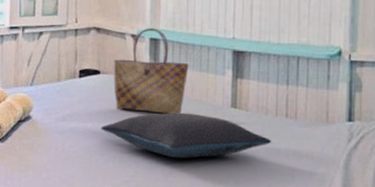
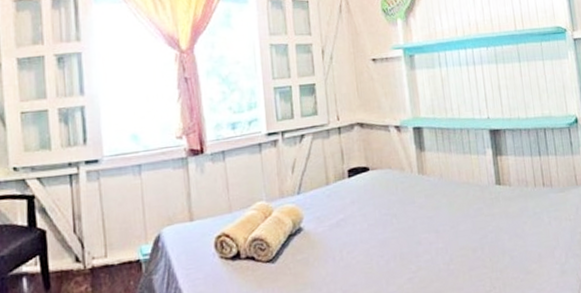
pillow: present [101,112,272,159] -> none [377,196,536,245]
tote bag: present [113,28,189,115] -> none [380,117,453,205]

